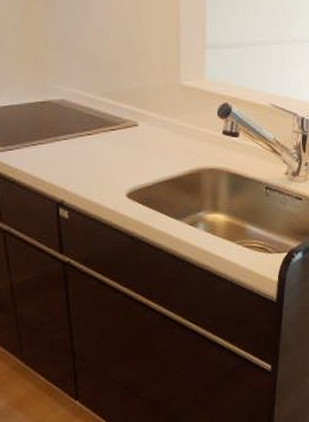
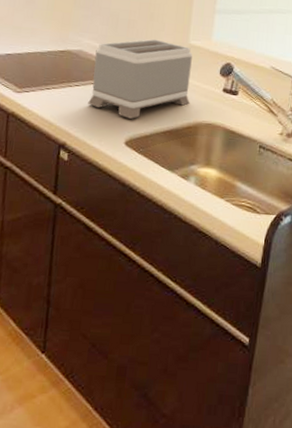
toaster: none [80,82,190,170] -> present [88,39,193,119]

